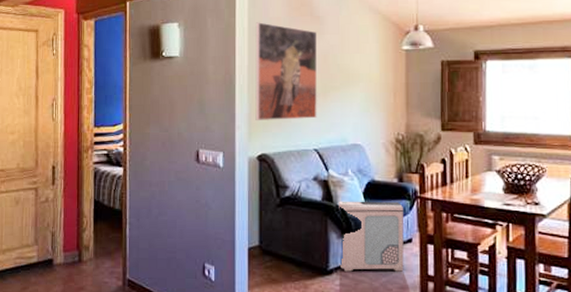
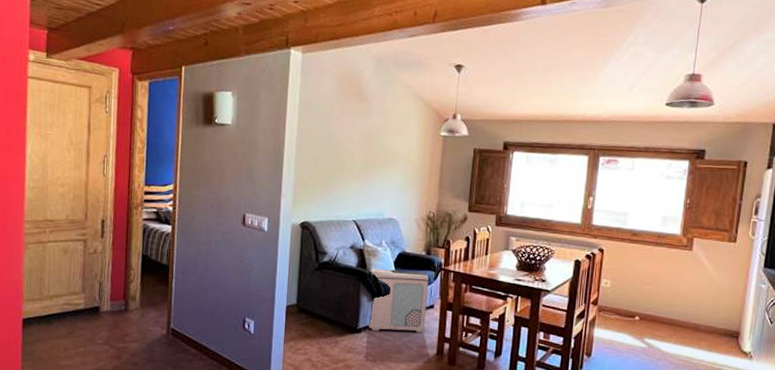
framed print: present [255,22,317,120] -> none [300,98,363,193]

